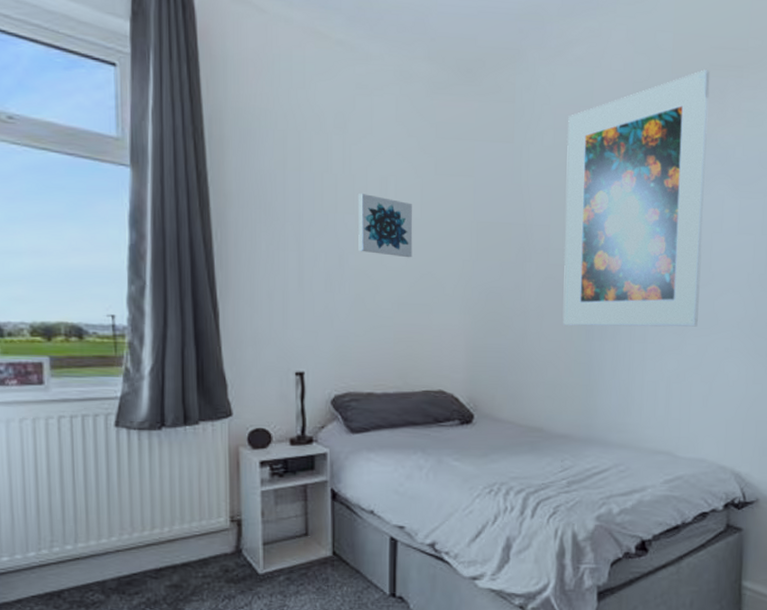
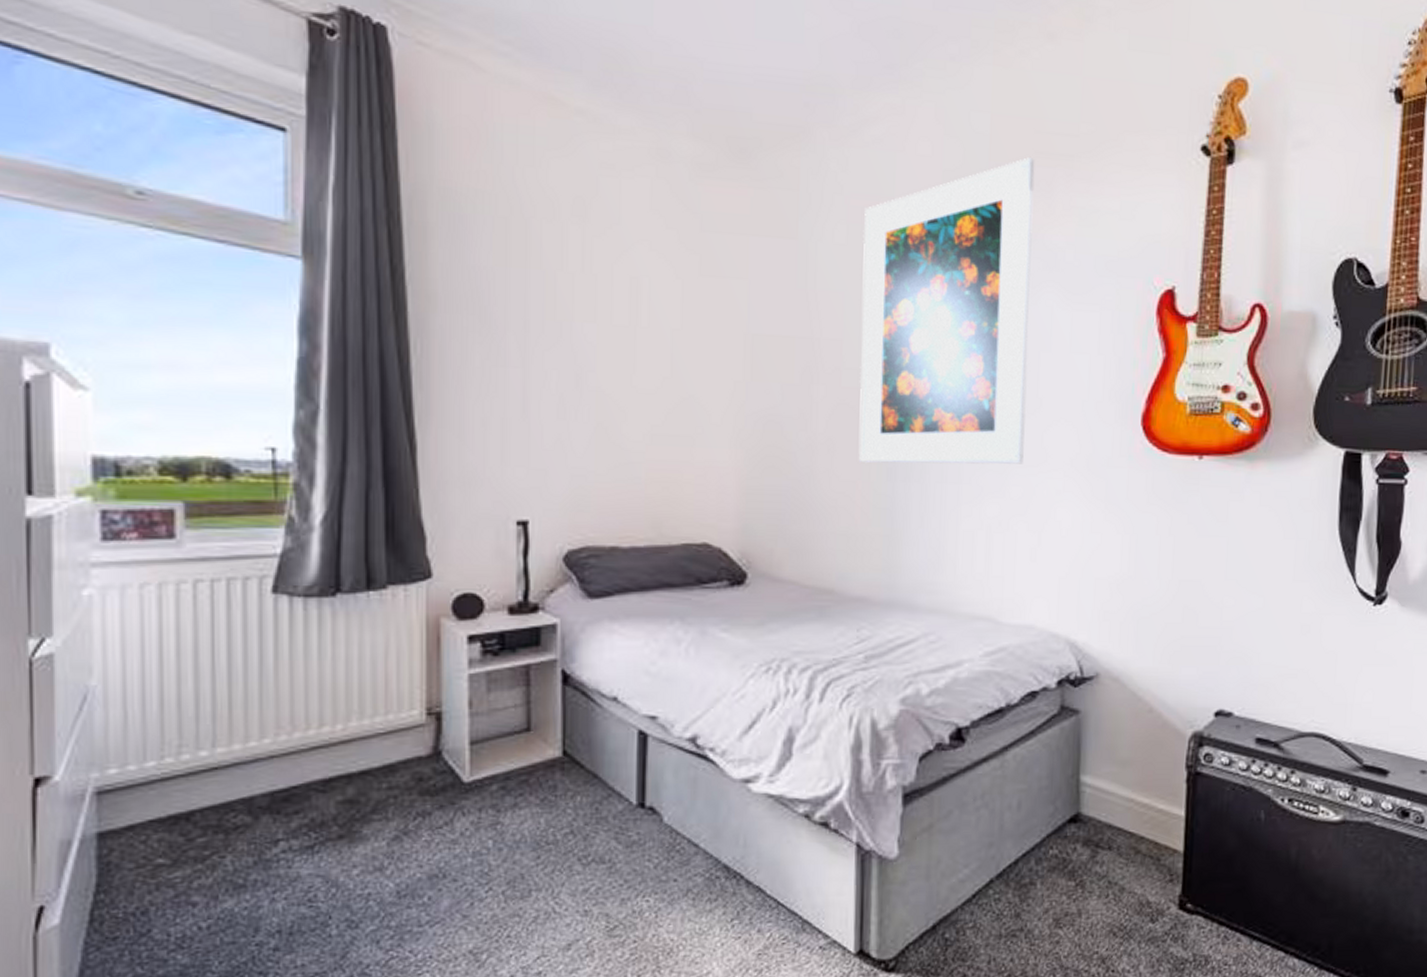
wall art: present [358,194,413,258] -> none [601,297,671,378]

